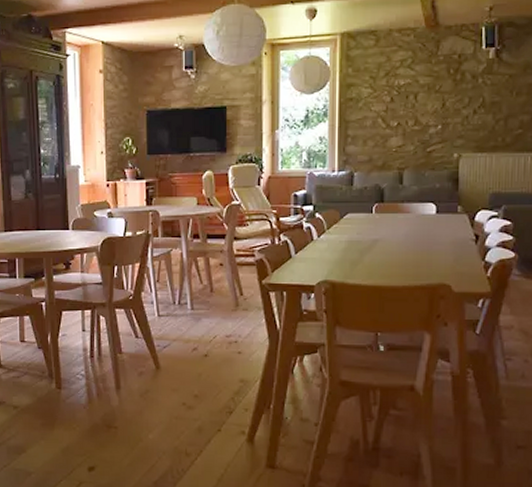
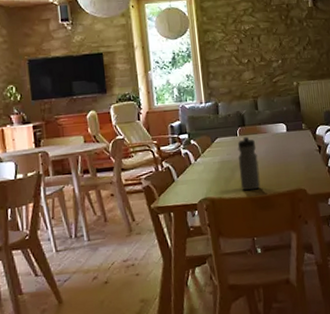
water bottle: none [369,215,395,278] -> present [237,136,261,191]

